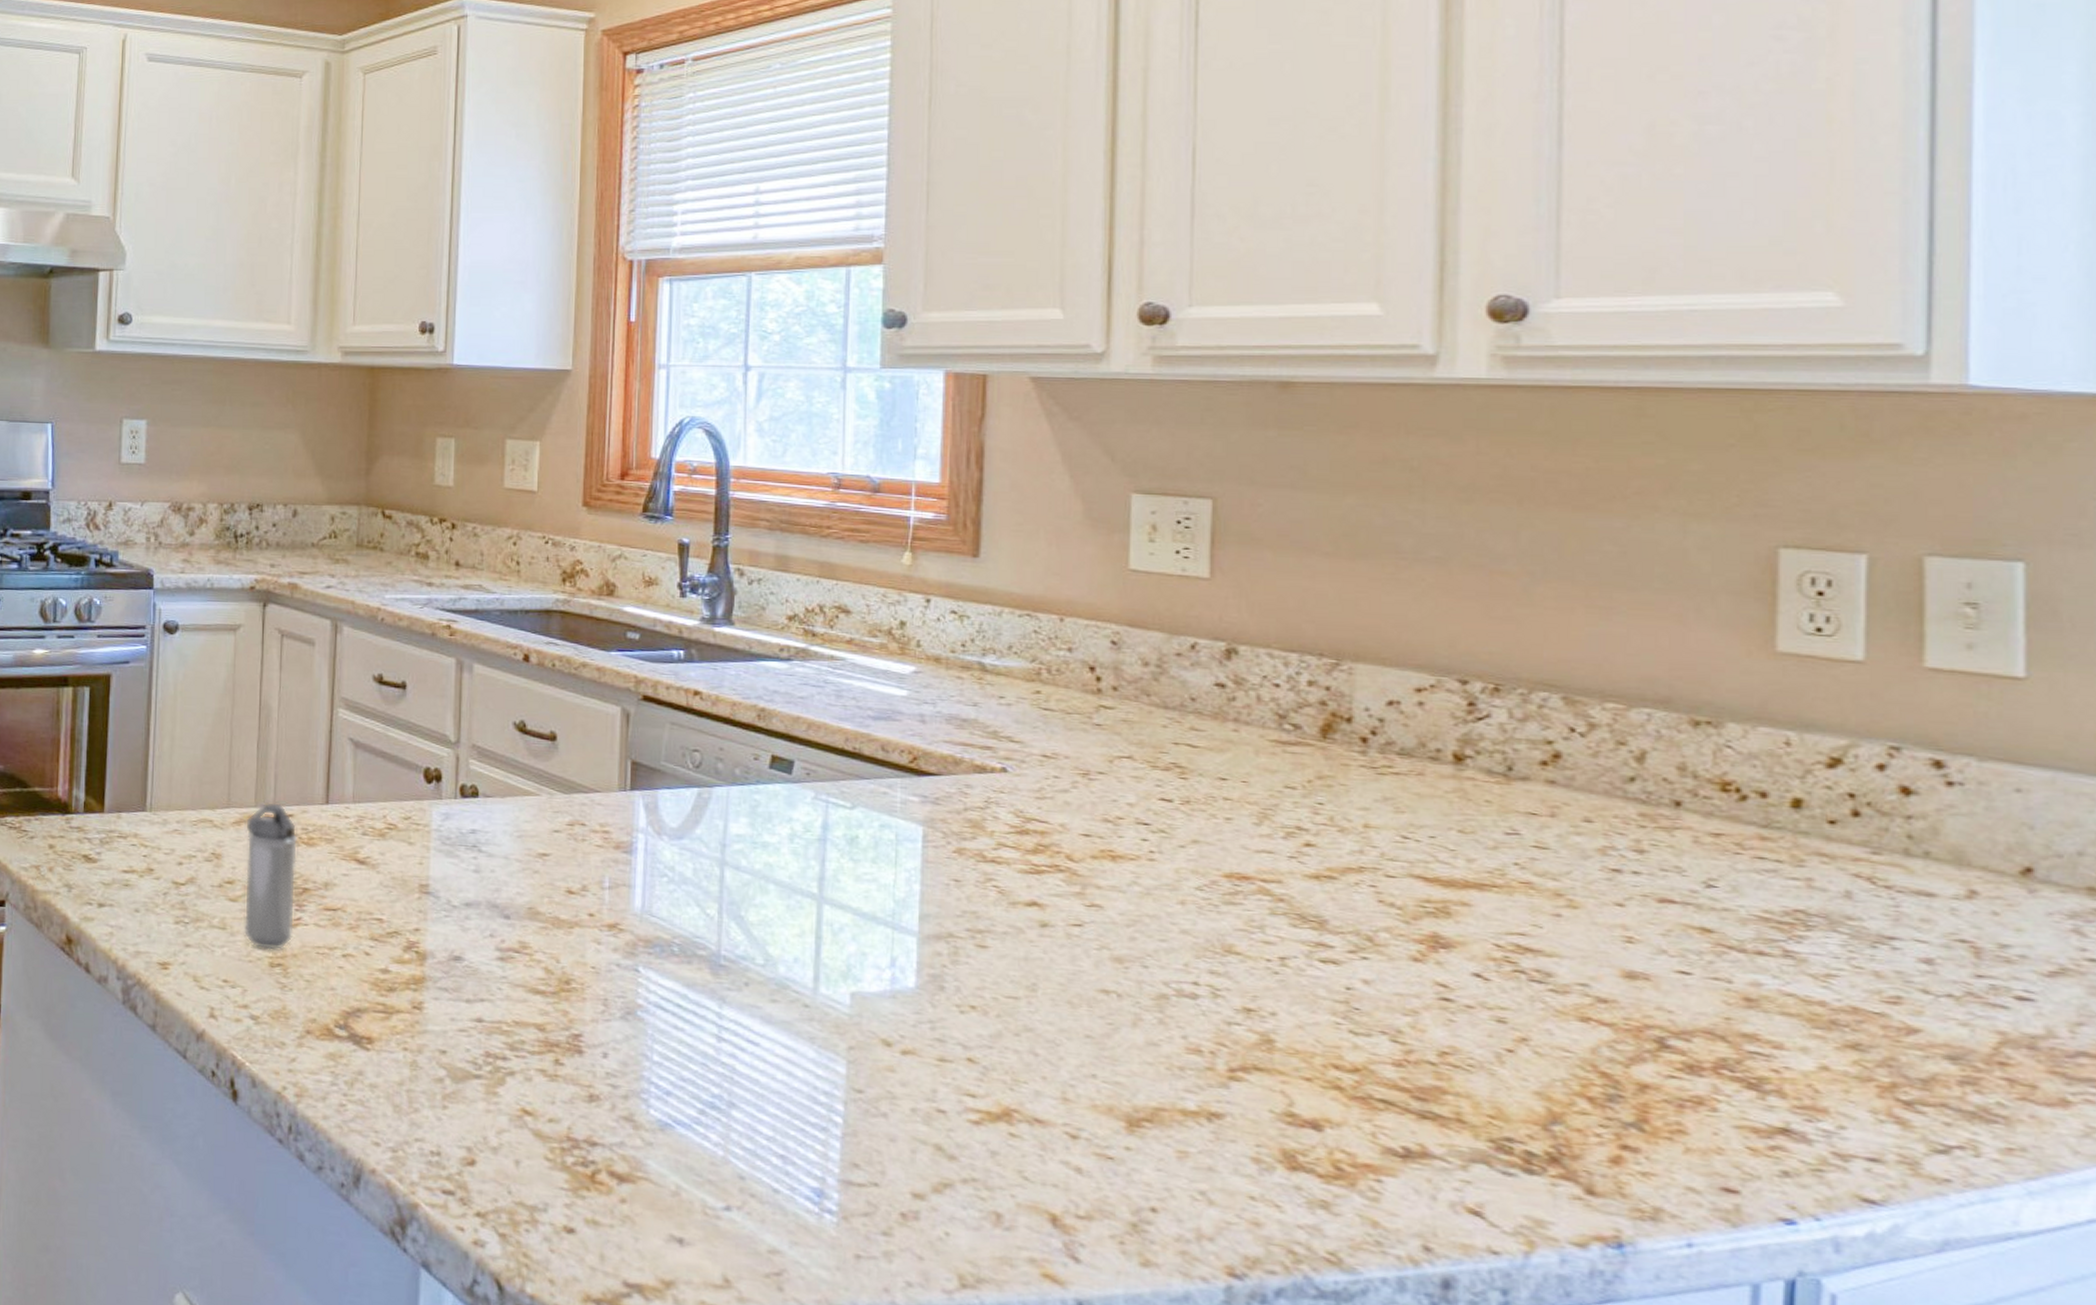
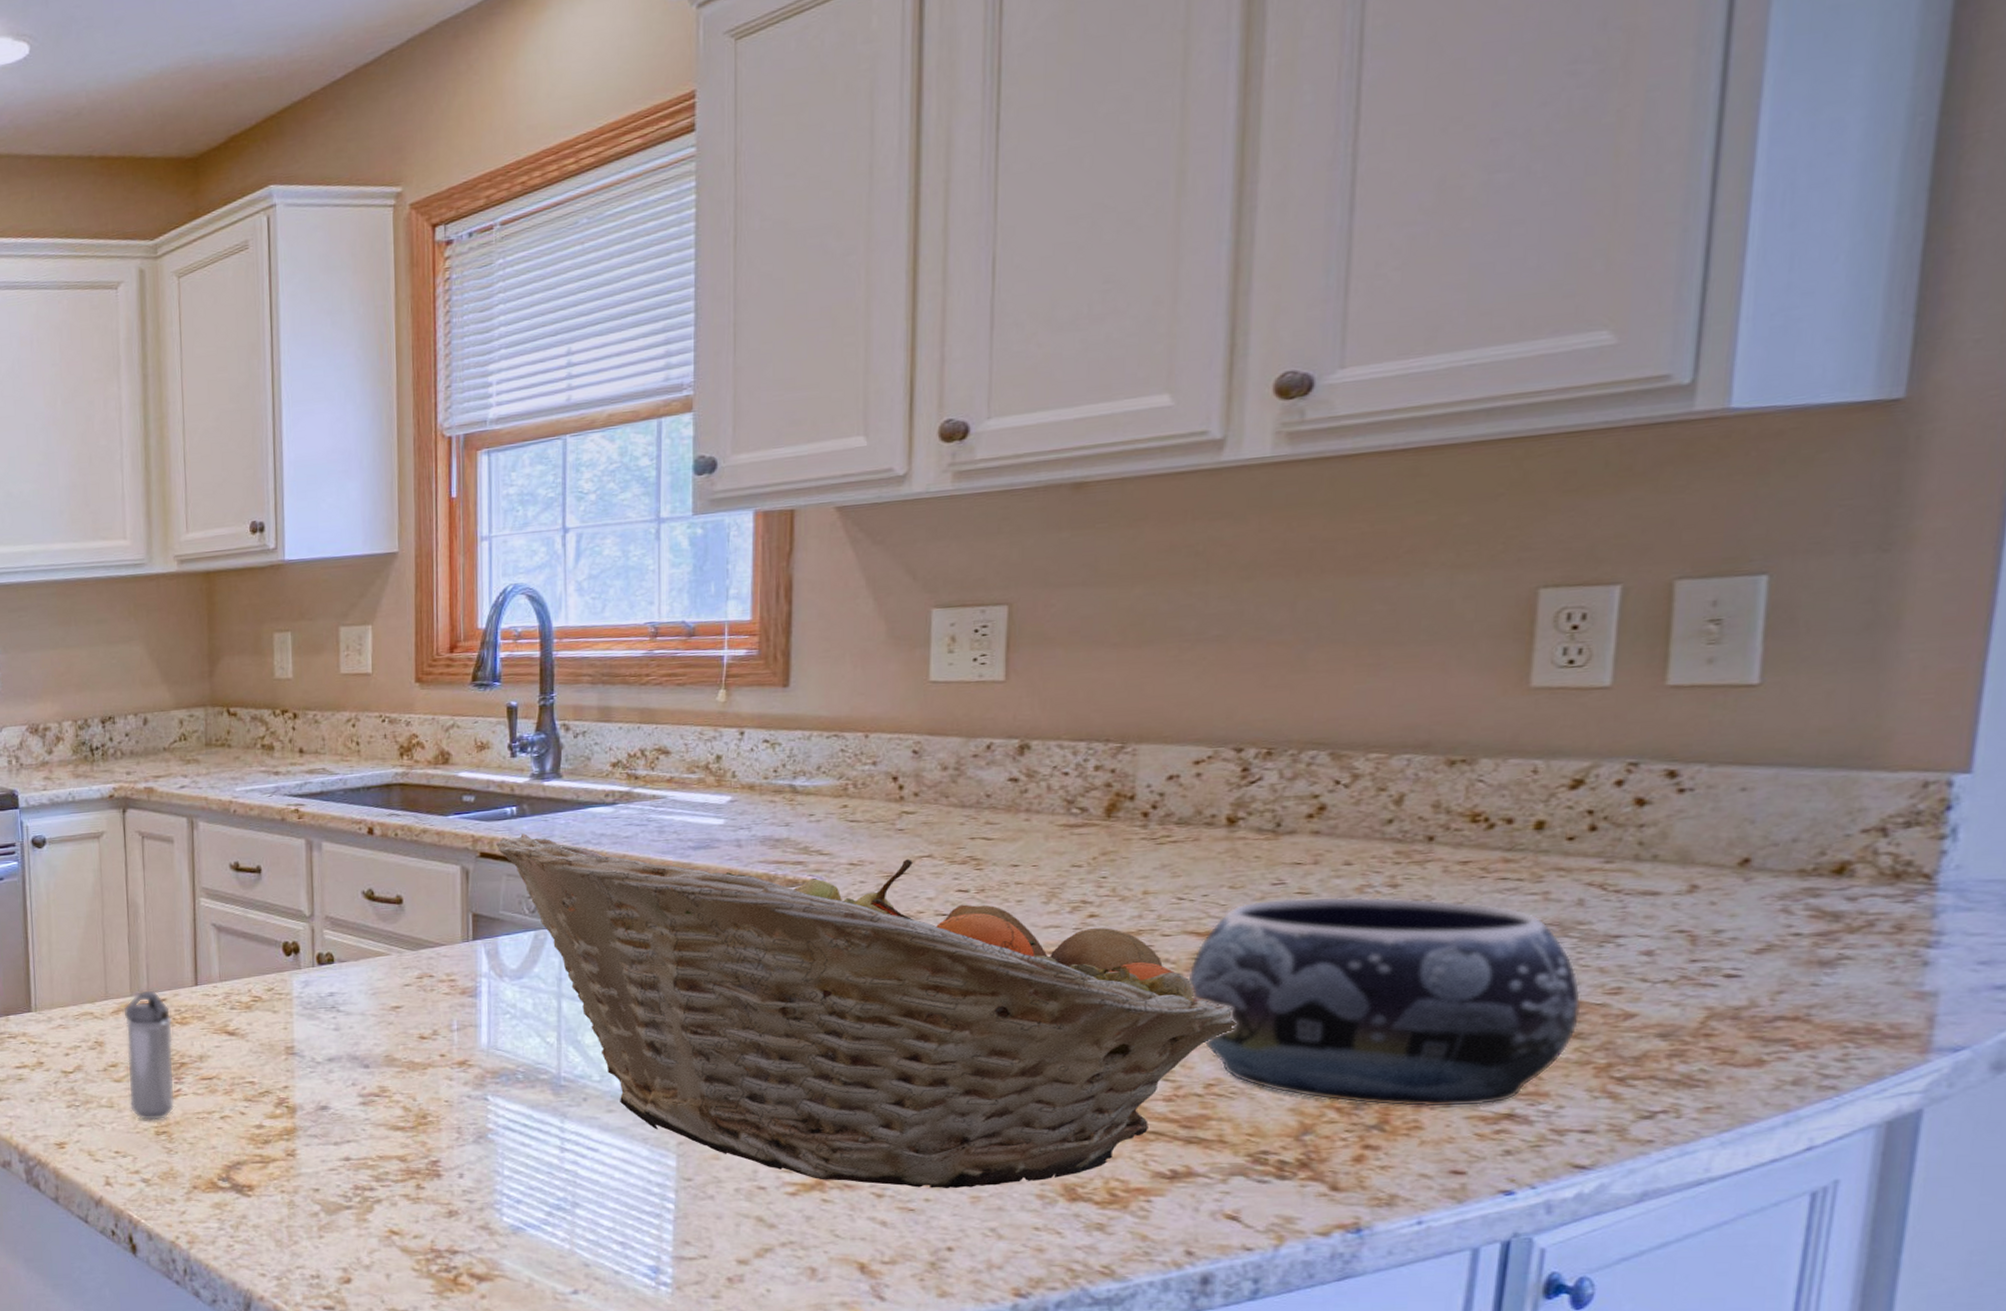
fruit basket: none [661,680,1473,1142] -> present [496,834,1238,1188]
decorative bowl: none [1416,849,1857,1115] -> present [1188,896,1582,1108]

